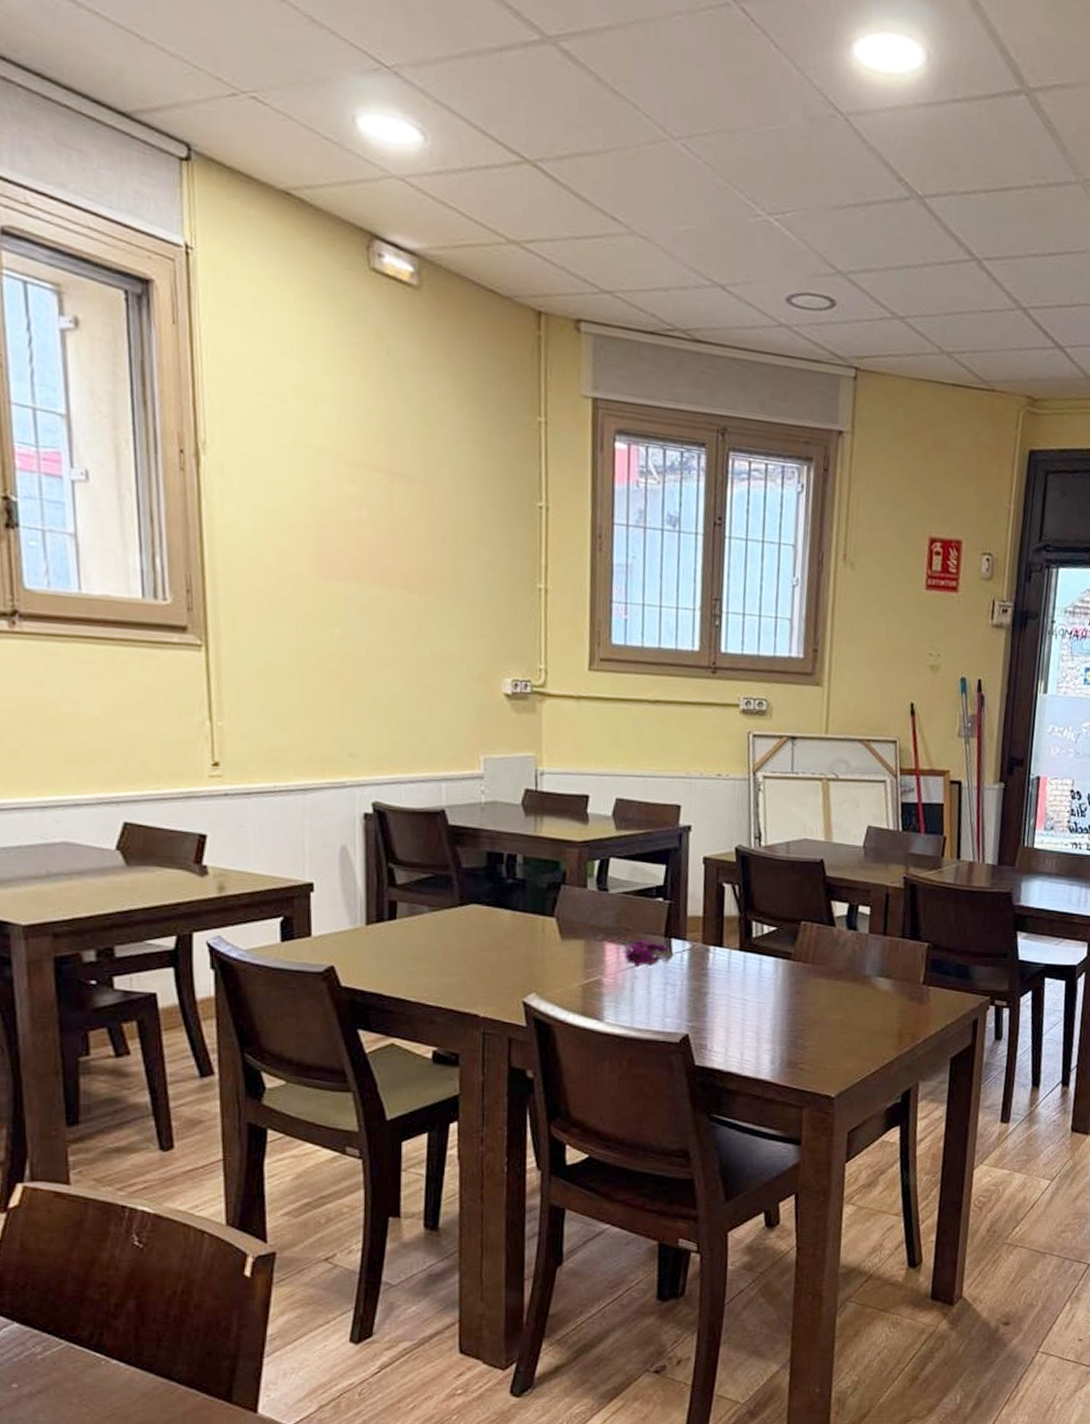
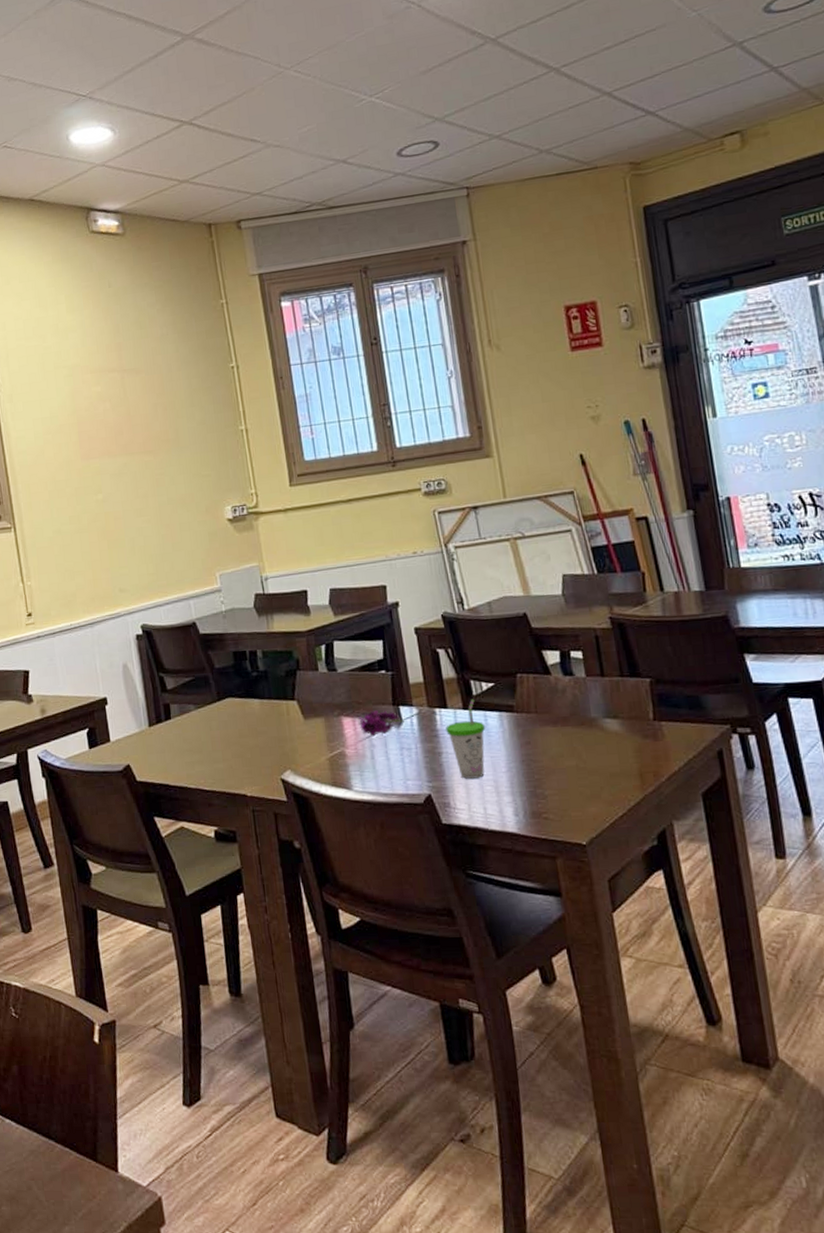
cup: none [717,941,759,1023] -> present [446,699,486,779]

